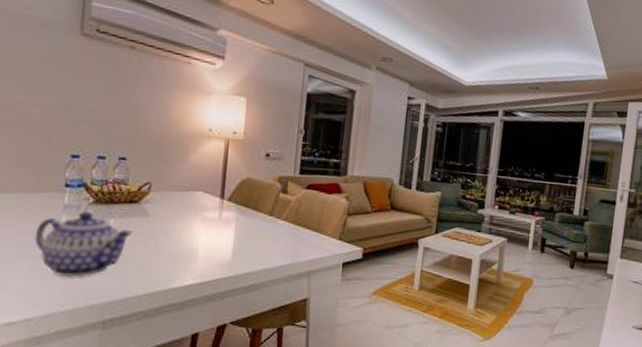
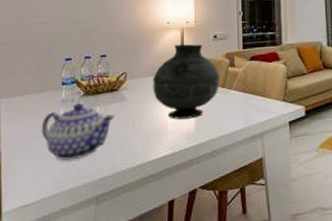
vase: none [183,158,269,246] -> present [153,44,220,119]

